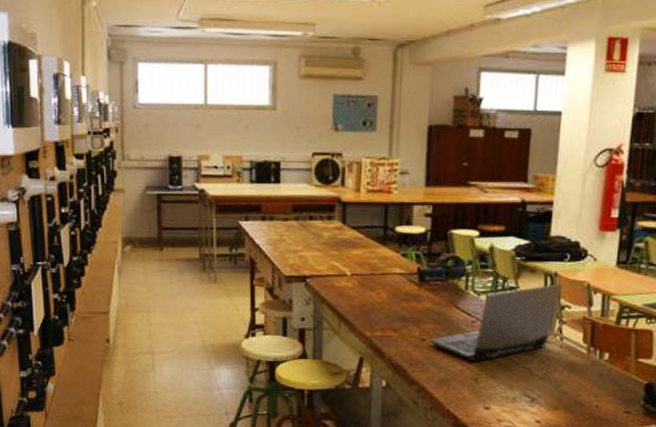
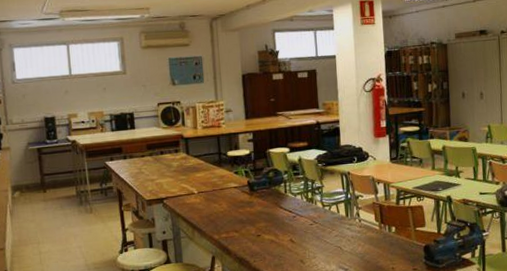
laptop computer: present [428,284,563,362] -> none [263,180,355,247]

